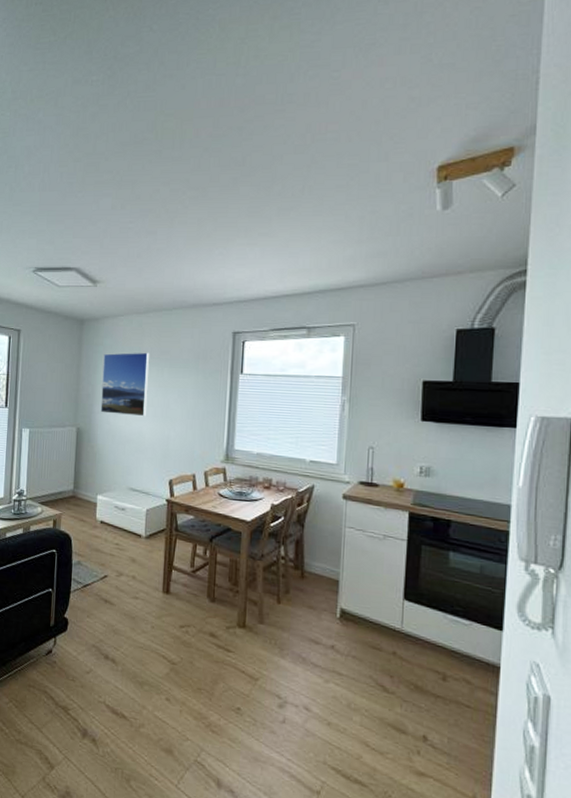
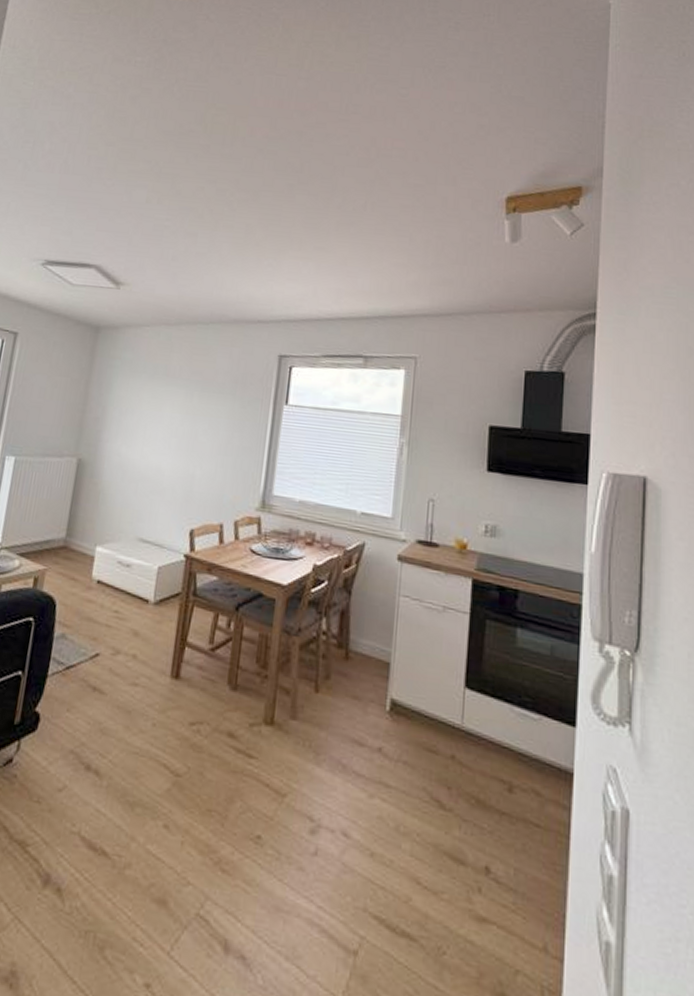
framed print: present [100,352,149,417] -> none [110,369,177,450]

